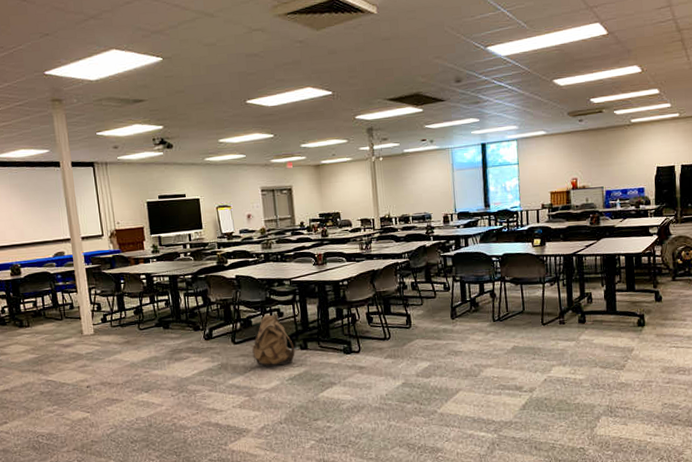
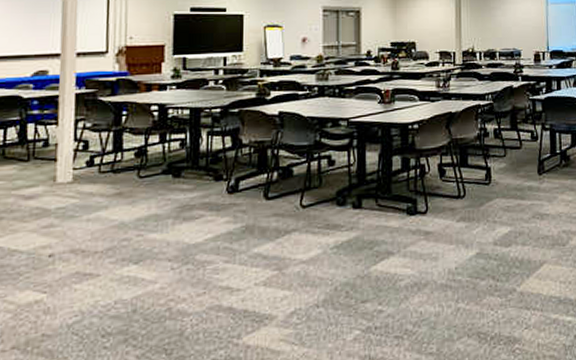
backpack: present [252,313,295,367] -> none [289,161,346,231]

